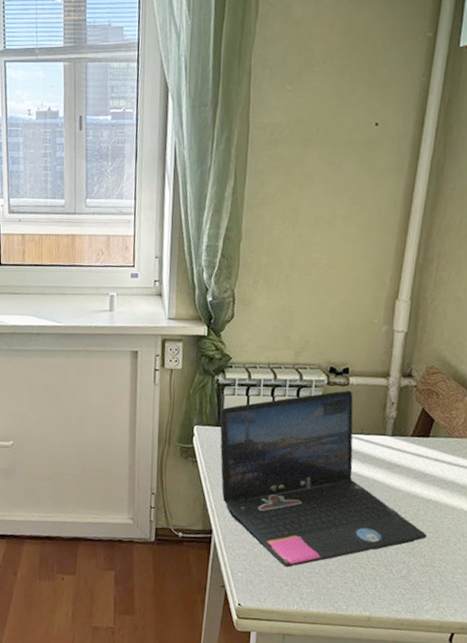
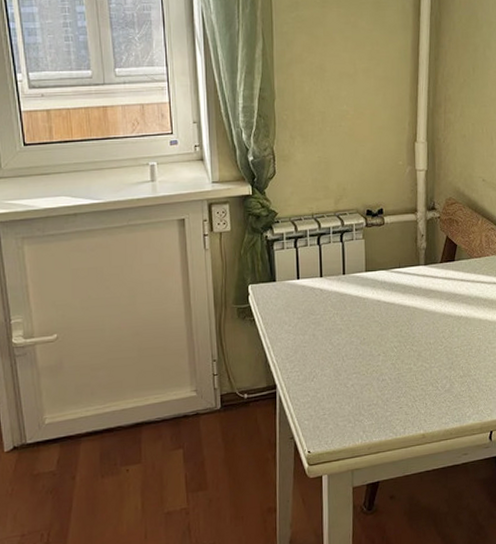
laptop: present [220,390,427,568] -> none [272,229,463,406]

